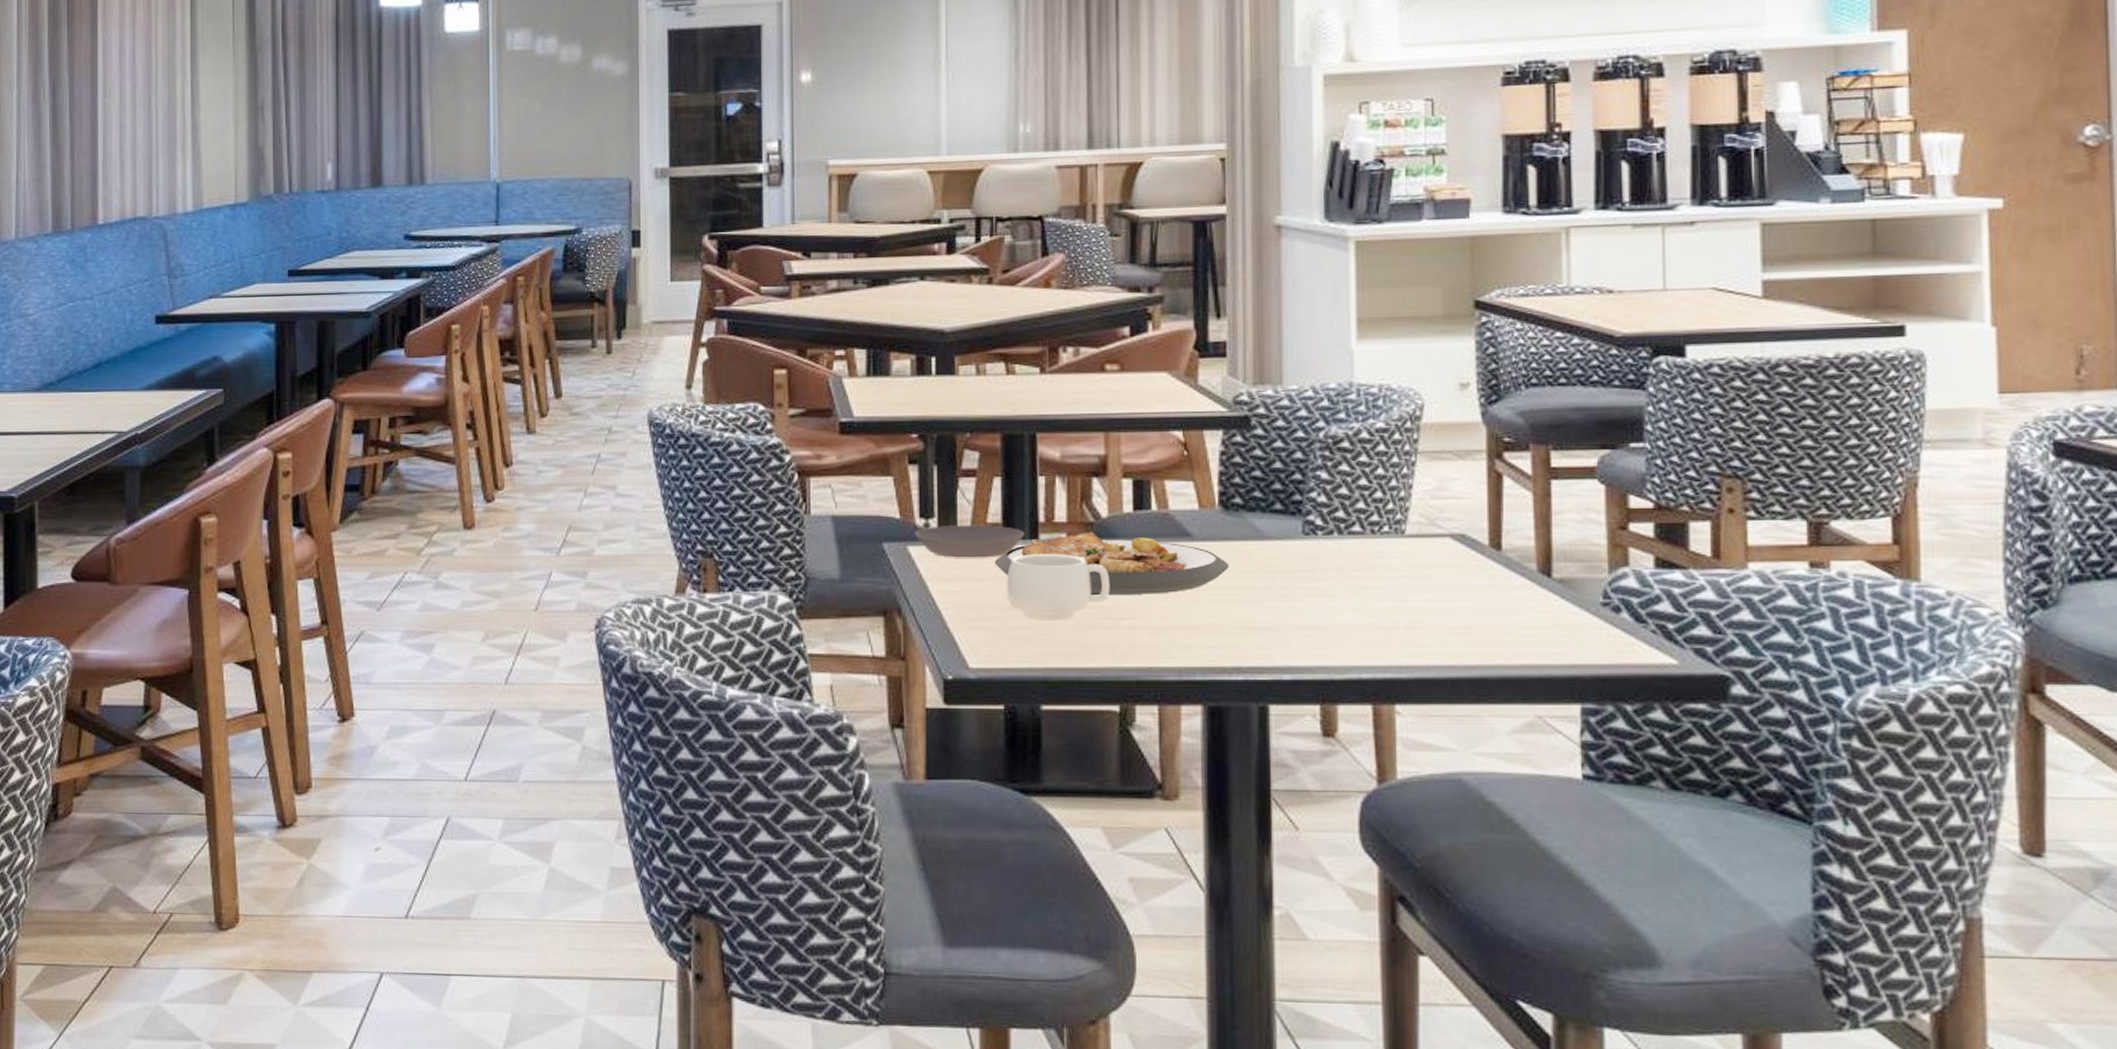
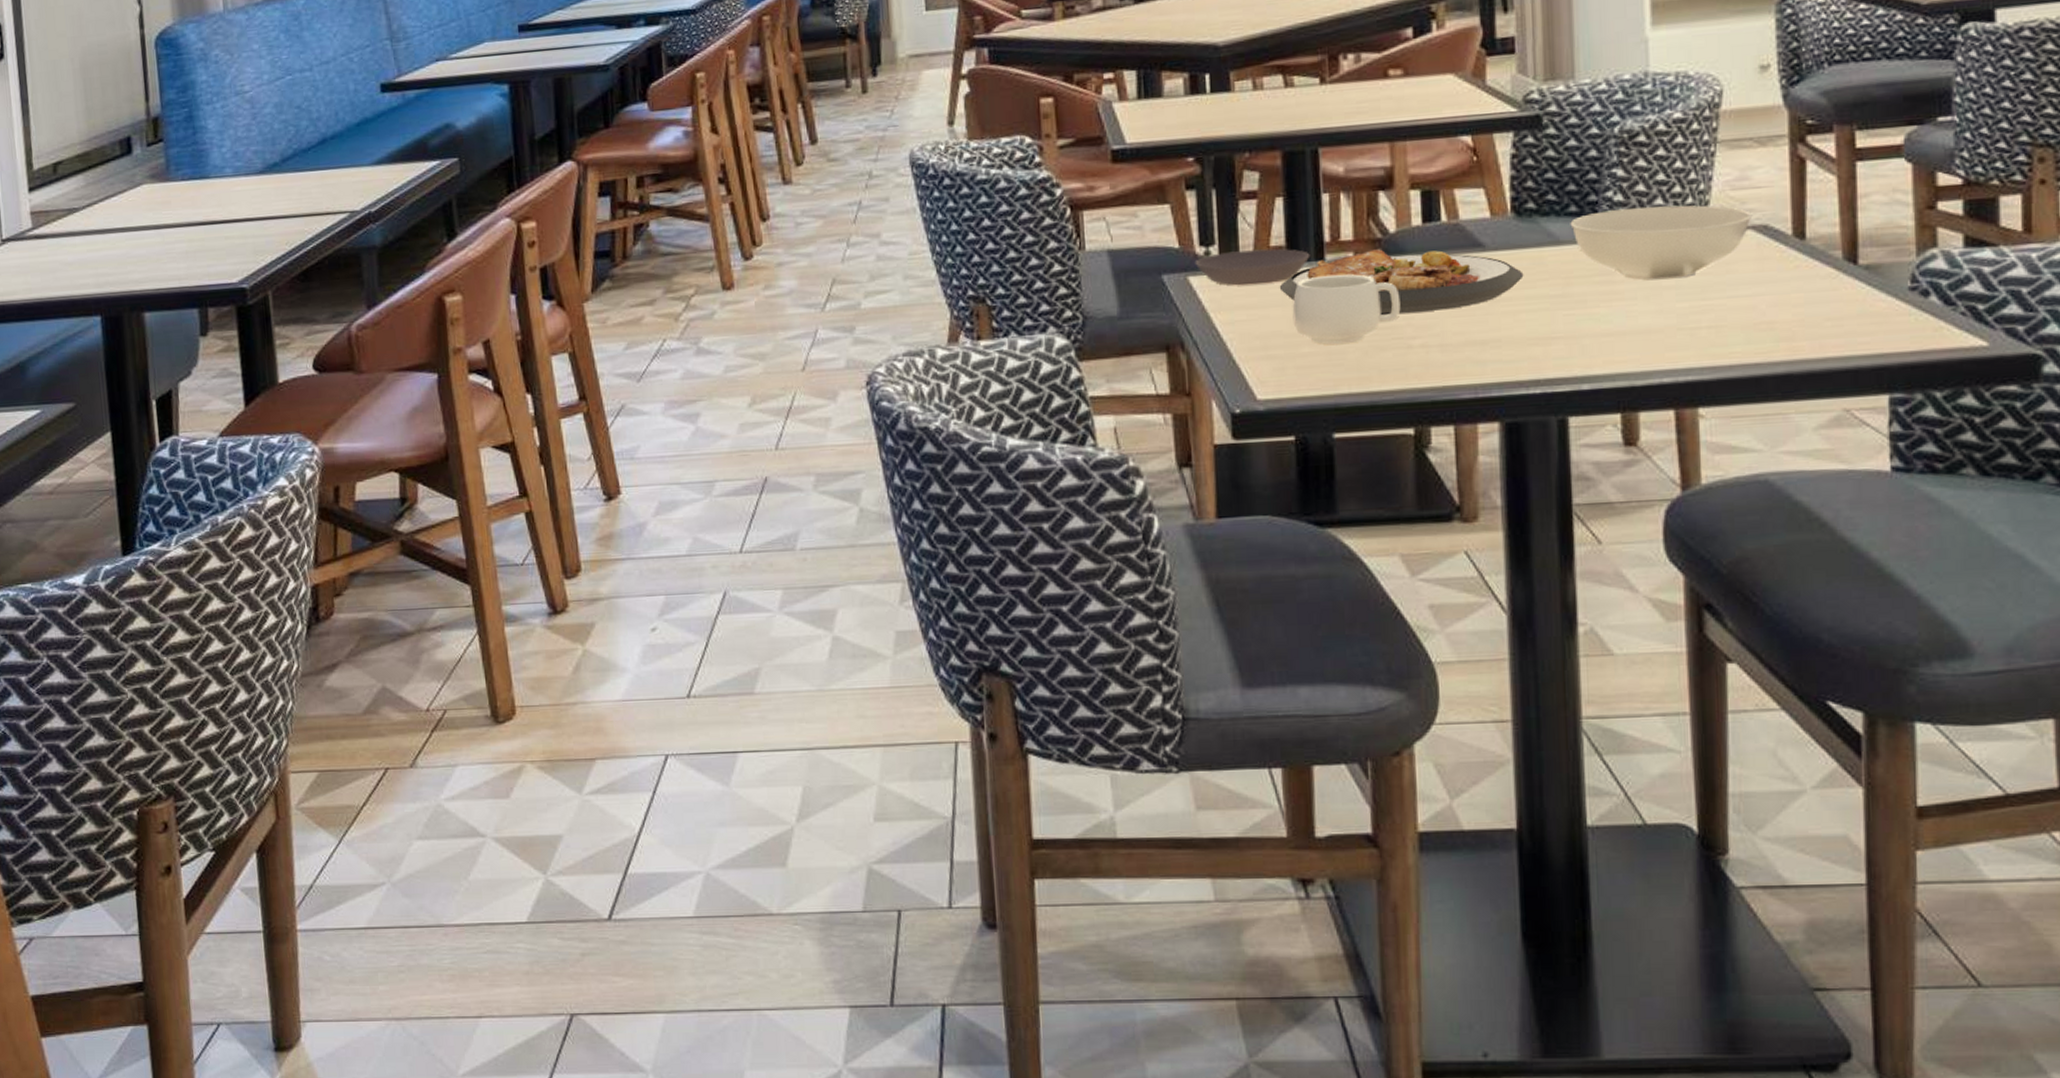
bowl: none [1275,509,1451,579] -> present [1570,205,1753,280]

